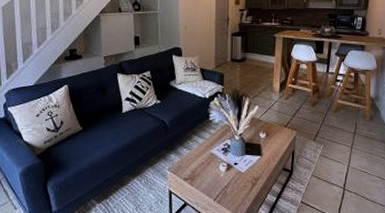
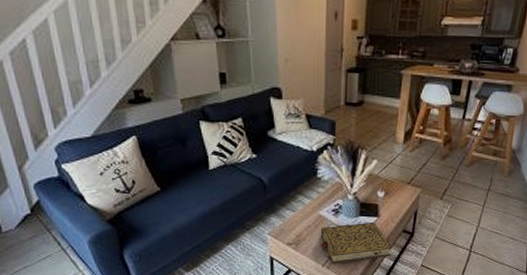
book: none [212,160,275,199] -> present [320,221,392,265]

